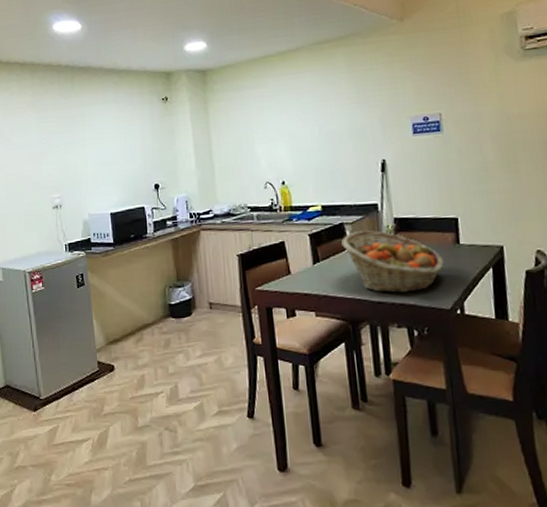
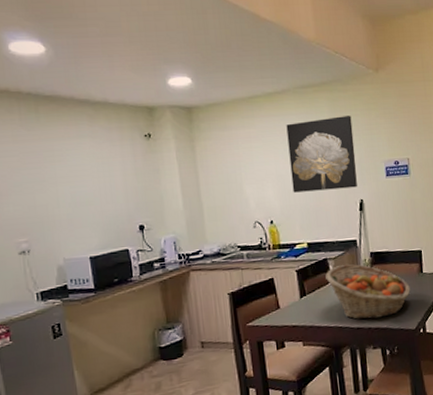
wall art: none [300,70,379,153] -> present [286,115,357,193]

